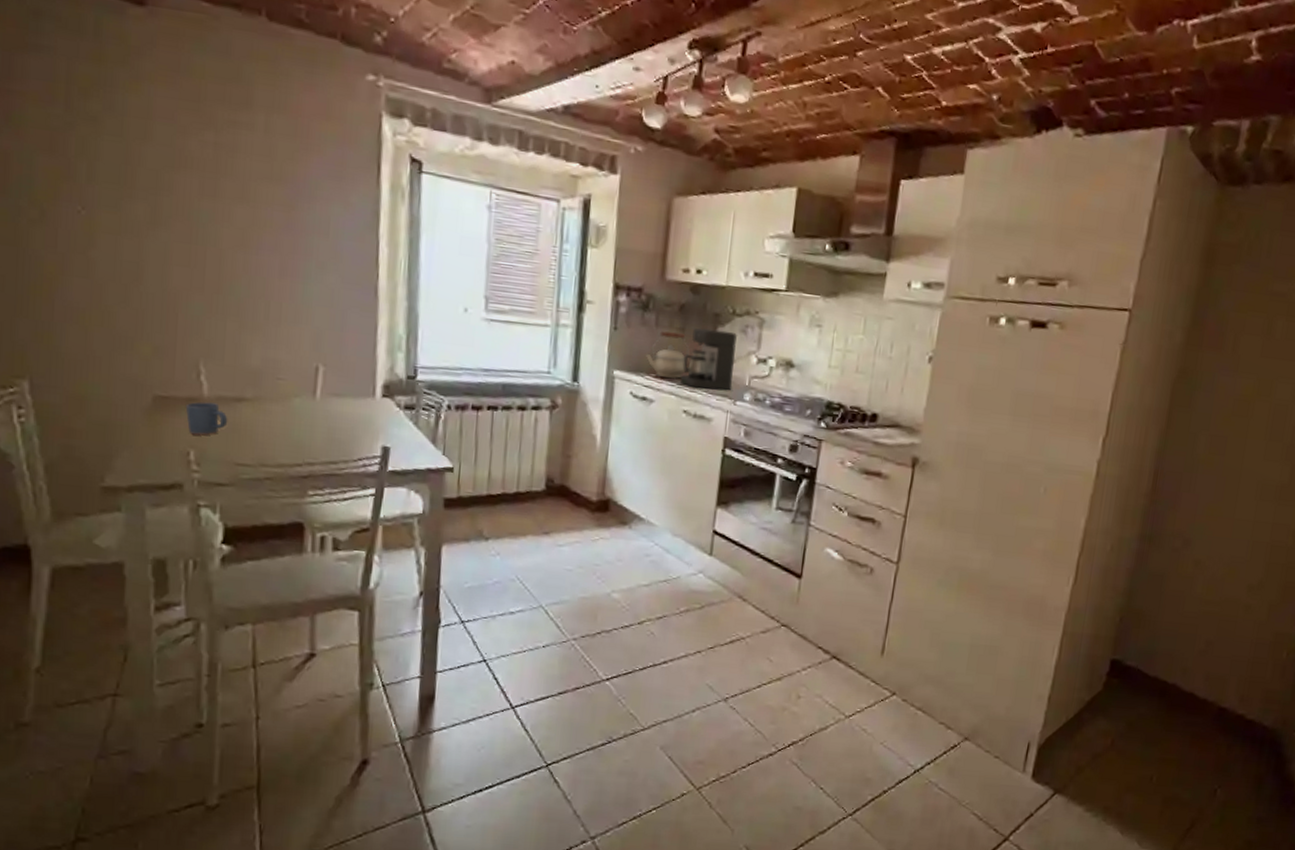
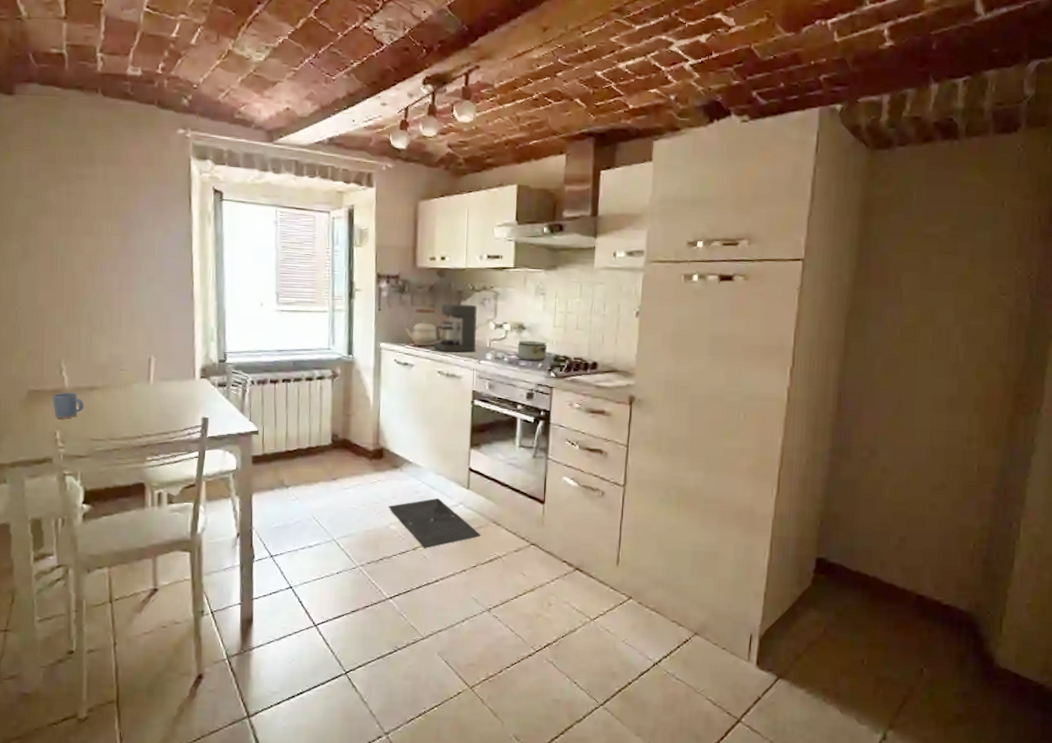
door mat: none [610,563,722,623] -> present [388,497,481,548]
cooking pot: none [781,380,819,409] -> present [517,340,547,362]

